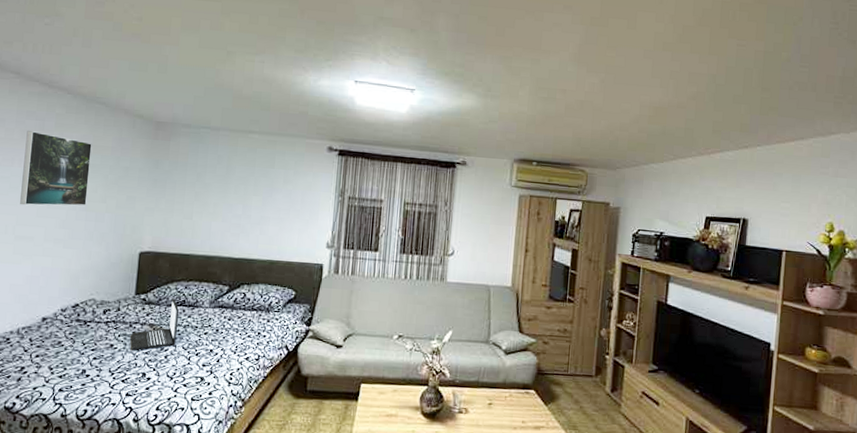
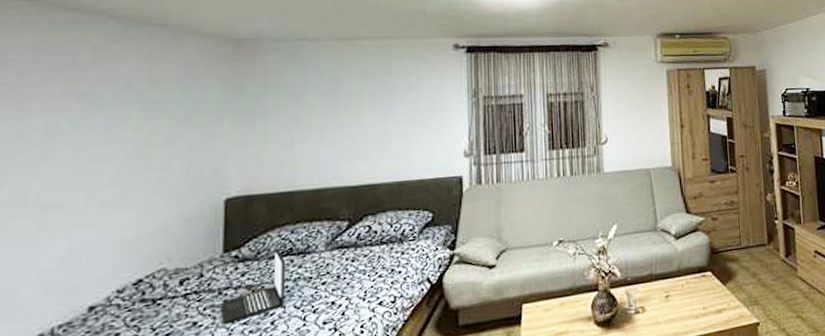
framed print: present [20,131,92,206] -> none [45,69,148,166]

